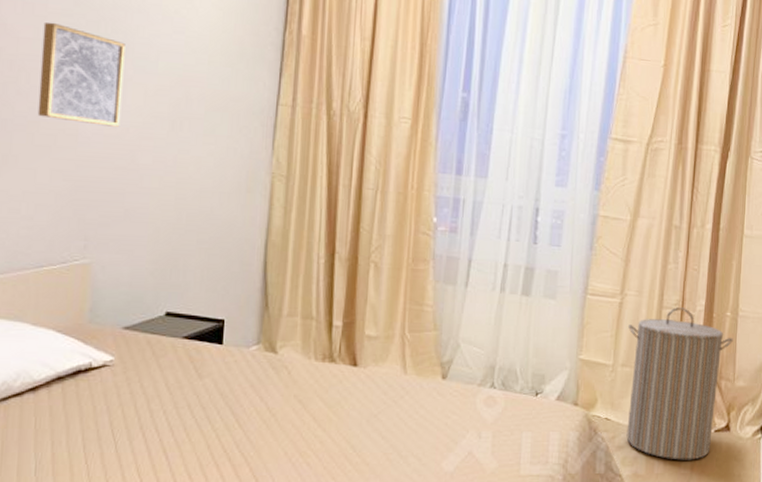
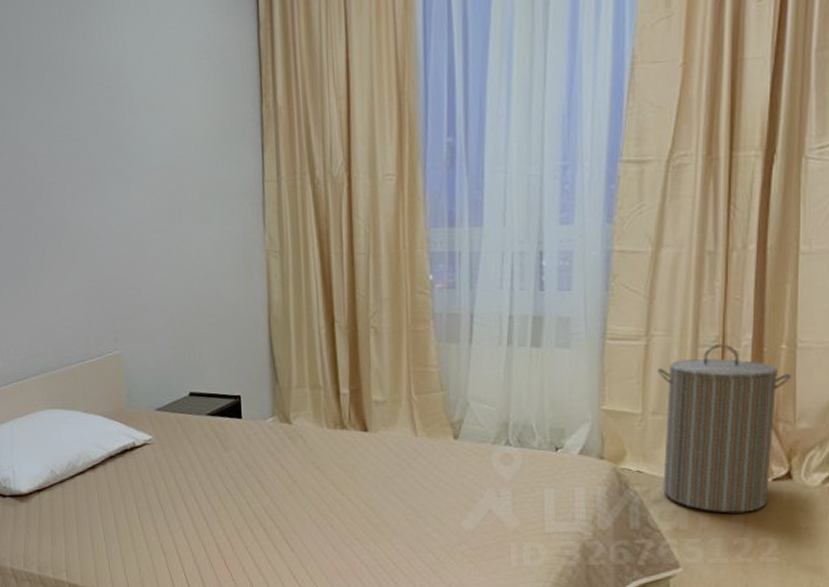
wall art: present [37,22,126,127] -> none [53,136,128,227]

